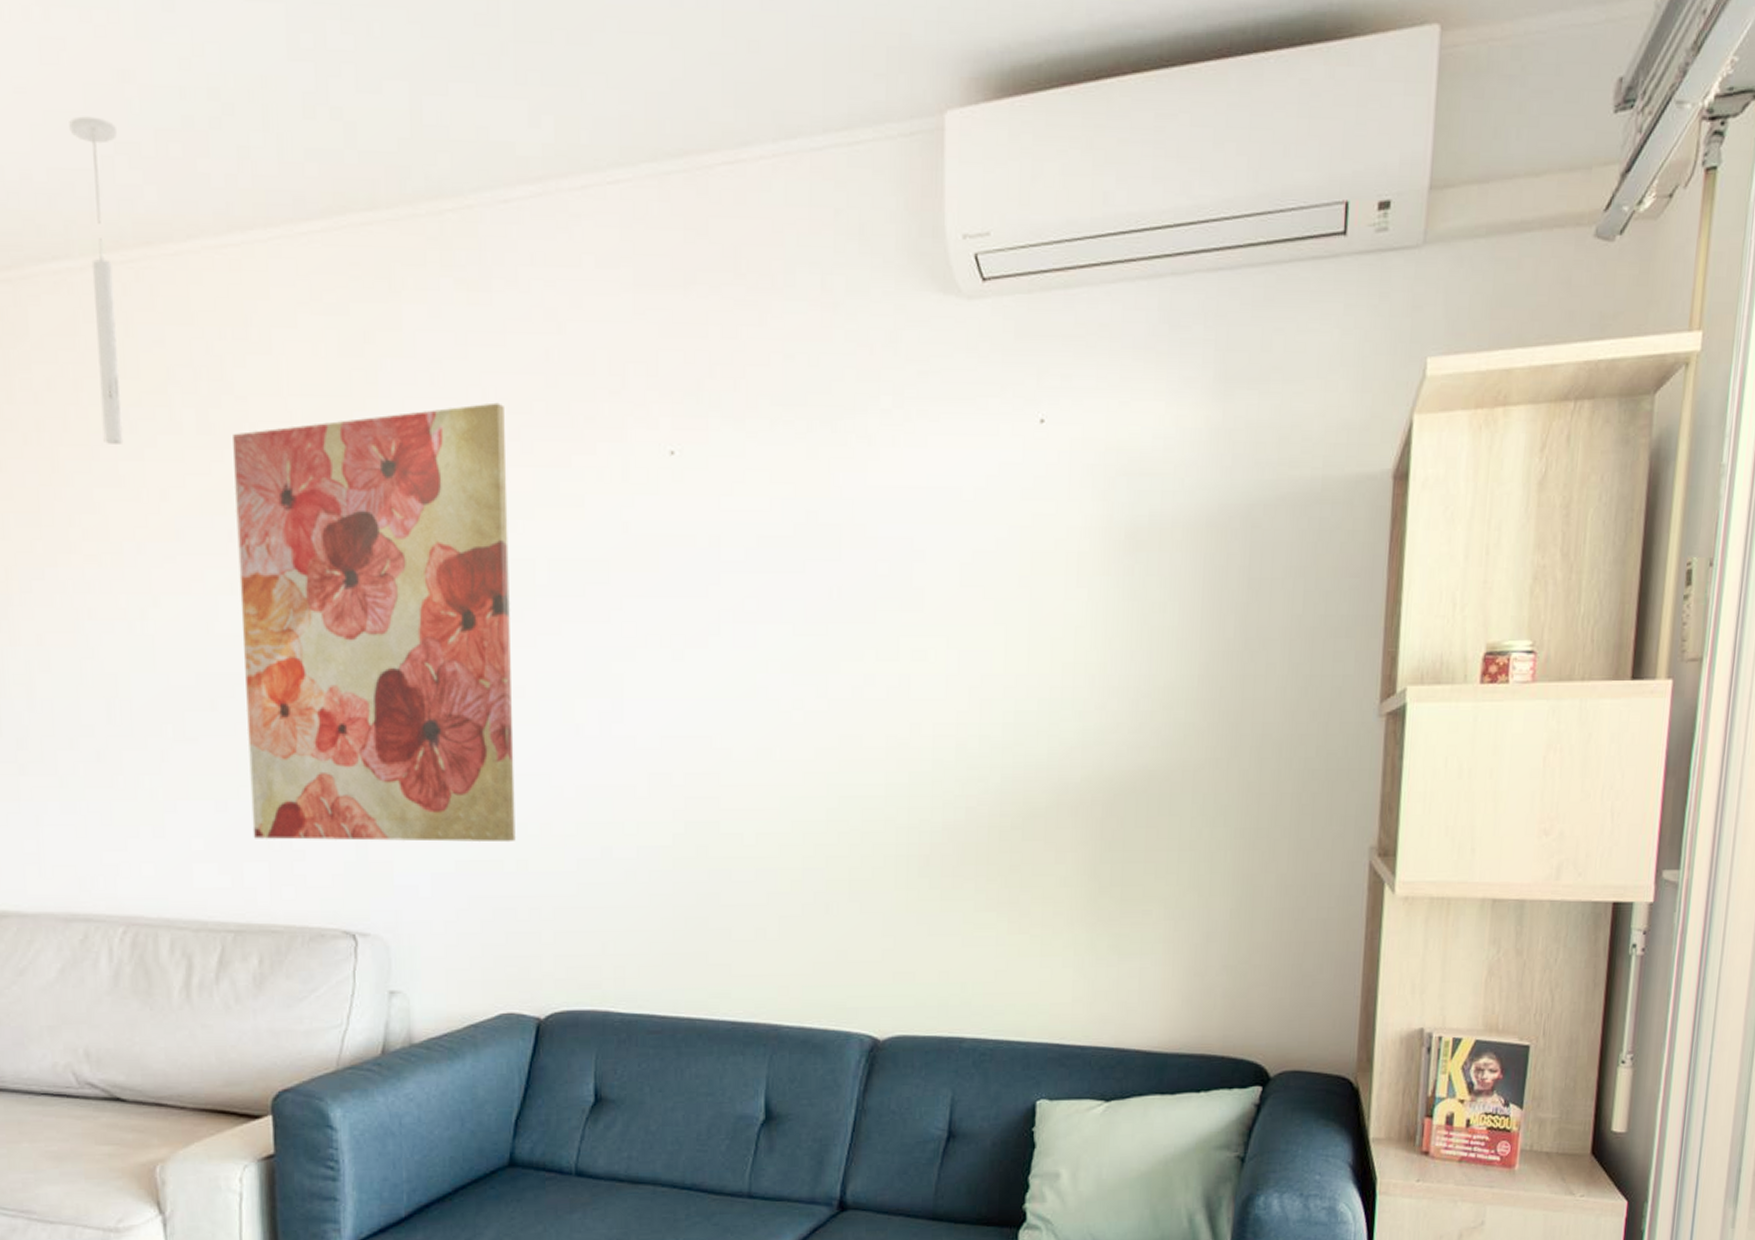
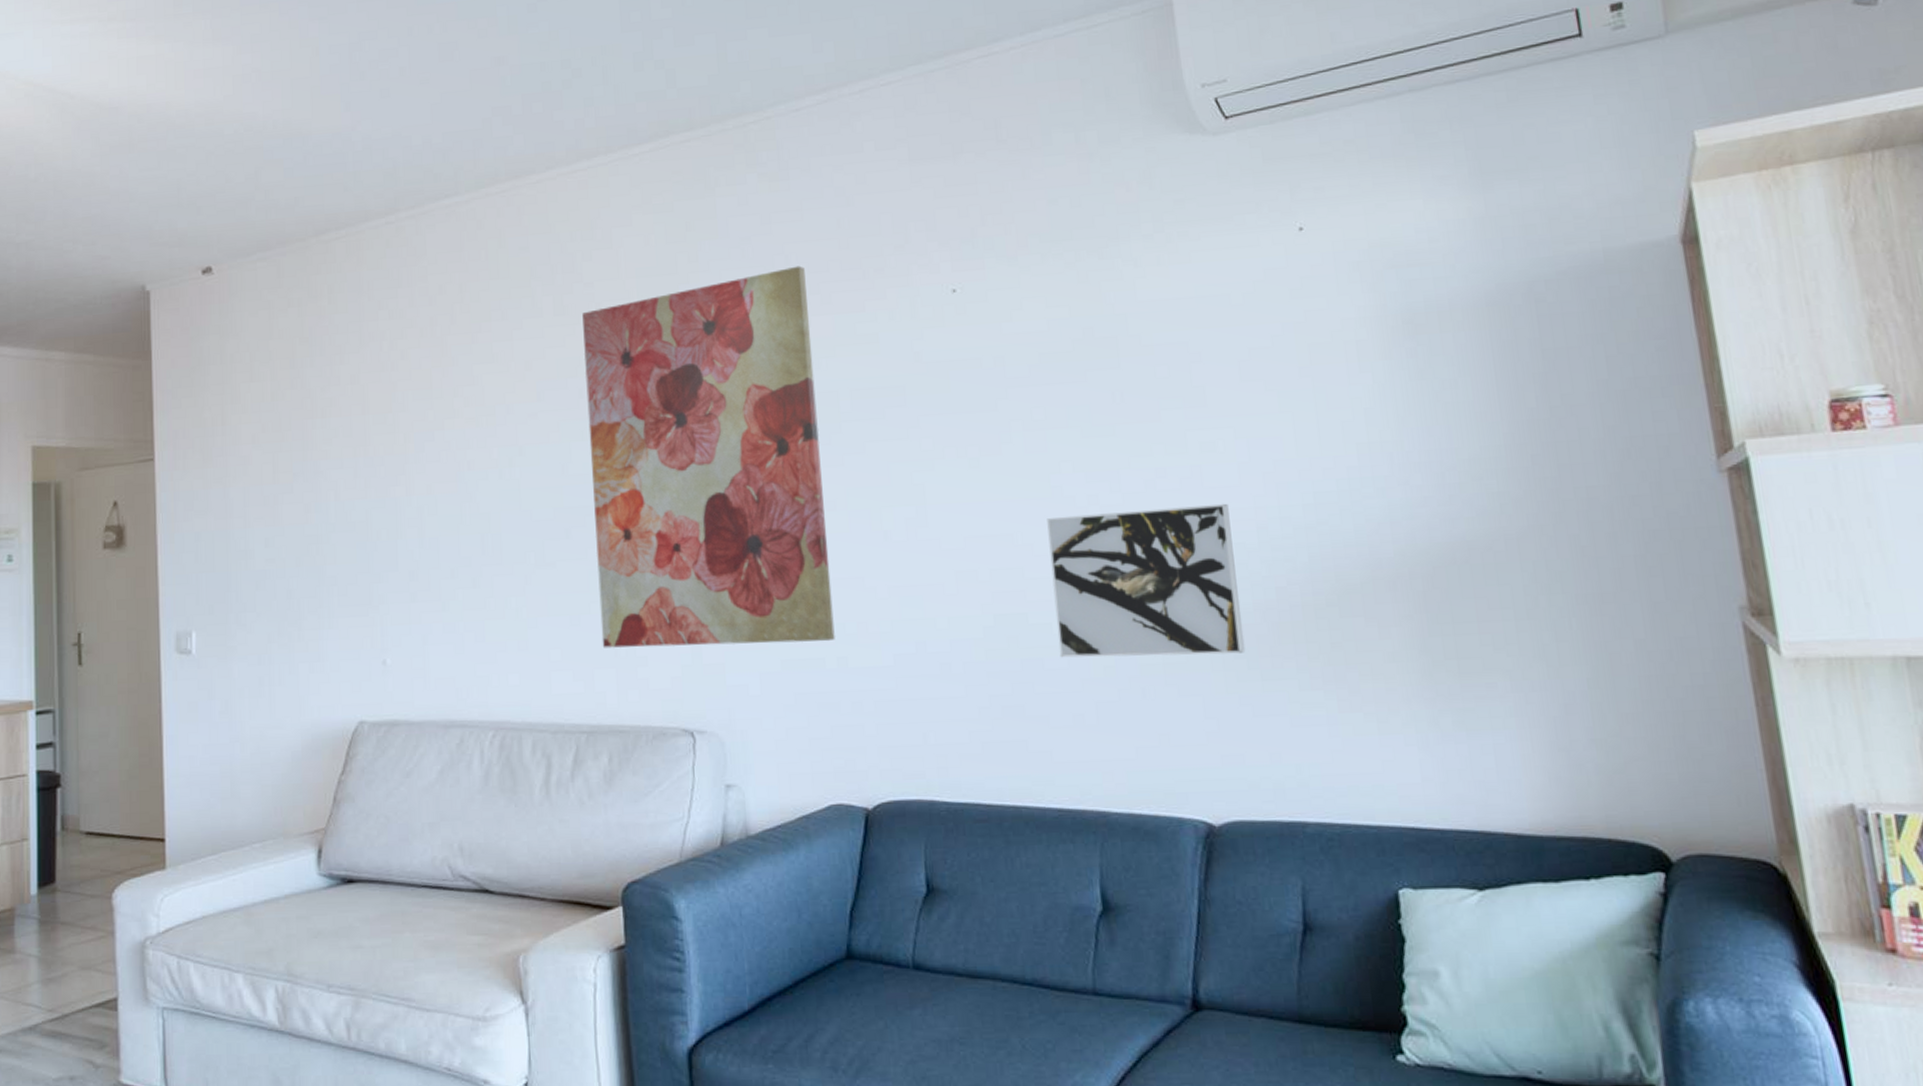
ceiling light: present [69,116,124,444] -> none [459,92,497,330]
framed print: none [748,717,931,873] -> present [1047,503,1246,658]

